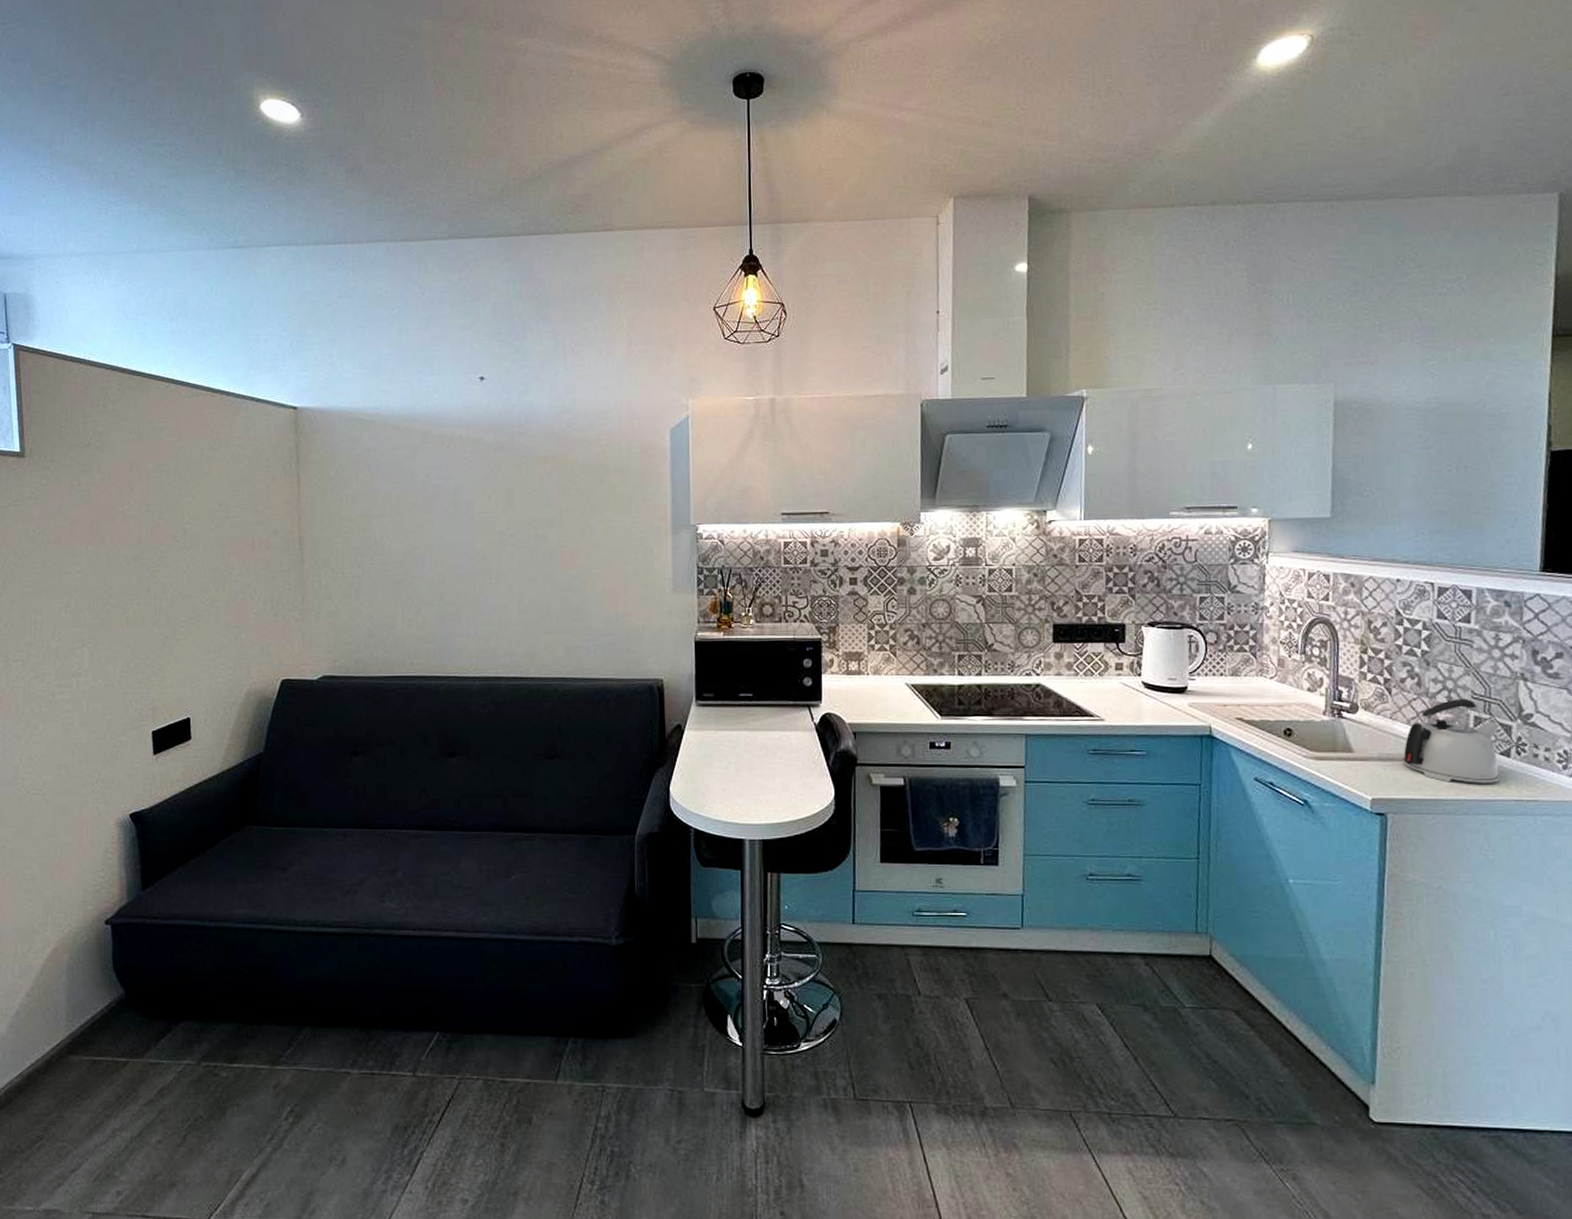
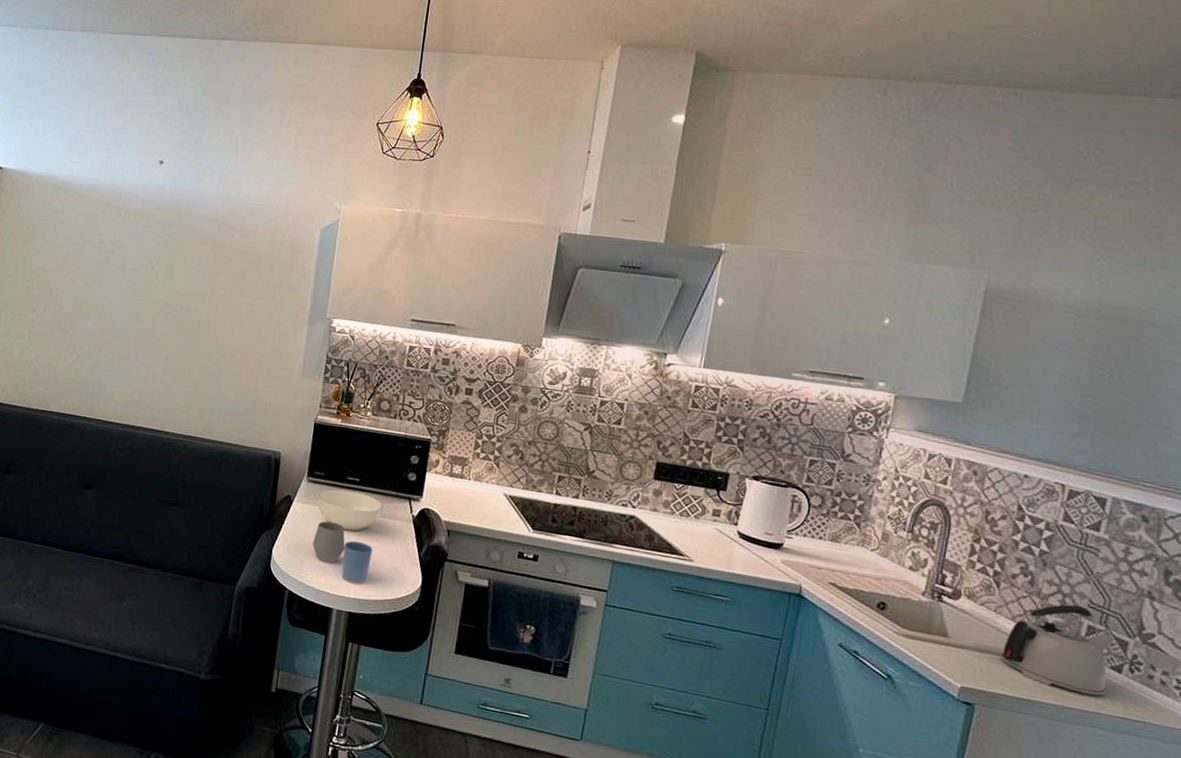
bowl: none [709,708,783,752] -> present [317,489,384,531]
cup: none [712,745,748,791] -> present [312,521,345,563]
mug: none [746,761,778,809] -> present [341,541,373,585]

